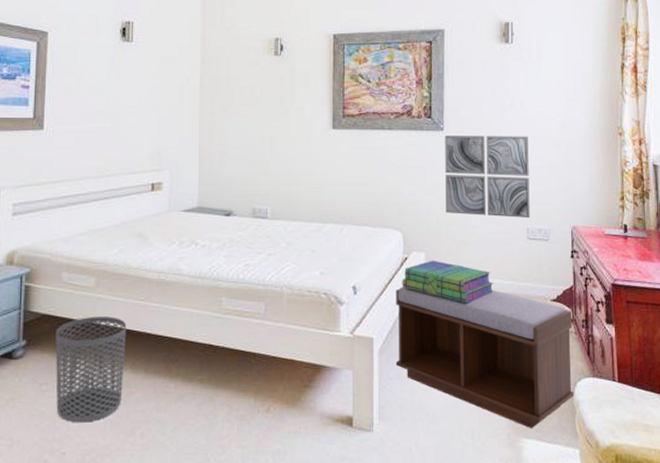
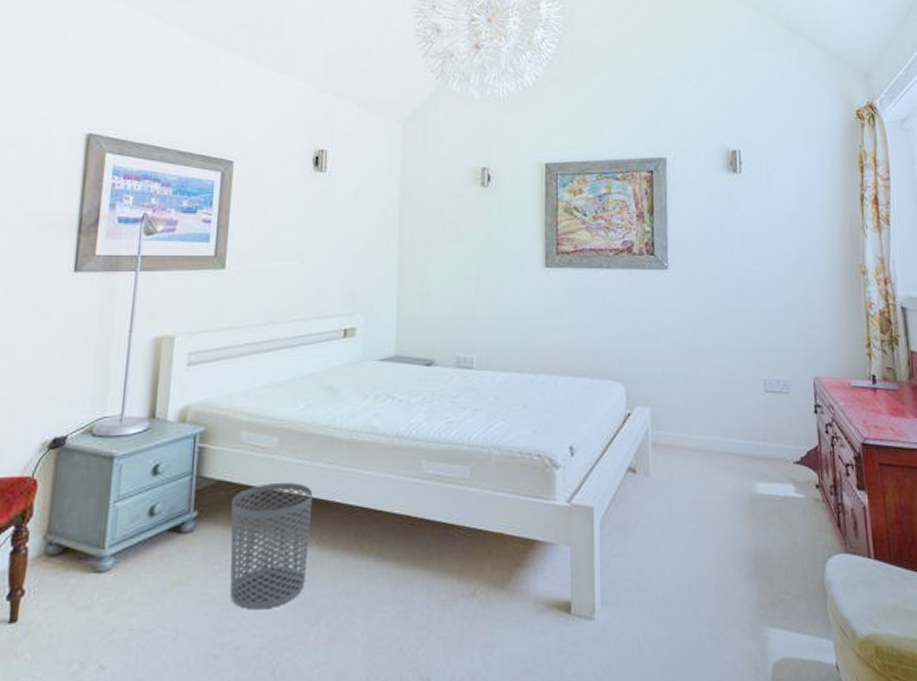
bench: present [395,287,575,429] -> none [618,447,825,616]
stack of books: present [402,260,494,303] -> none [625,416,729,466]
wall art: present [445,136,530,219] -> none [669,275,767,368]

